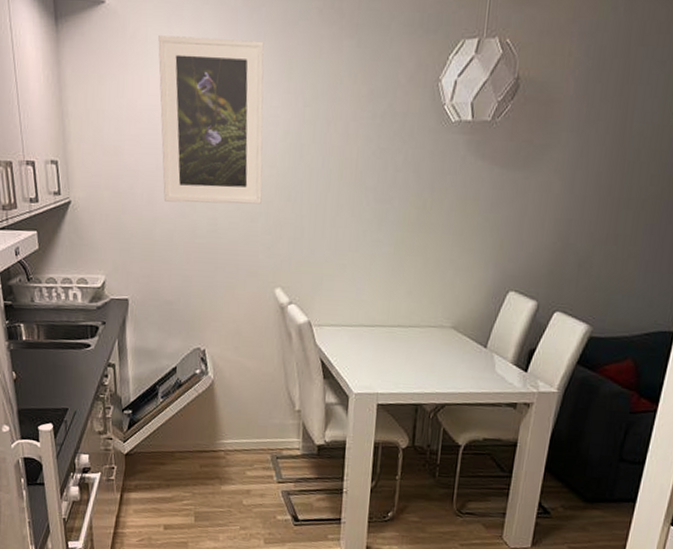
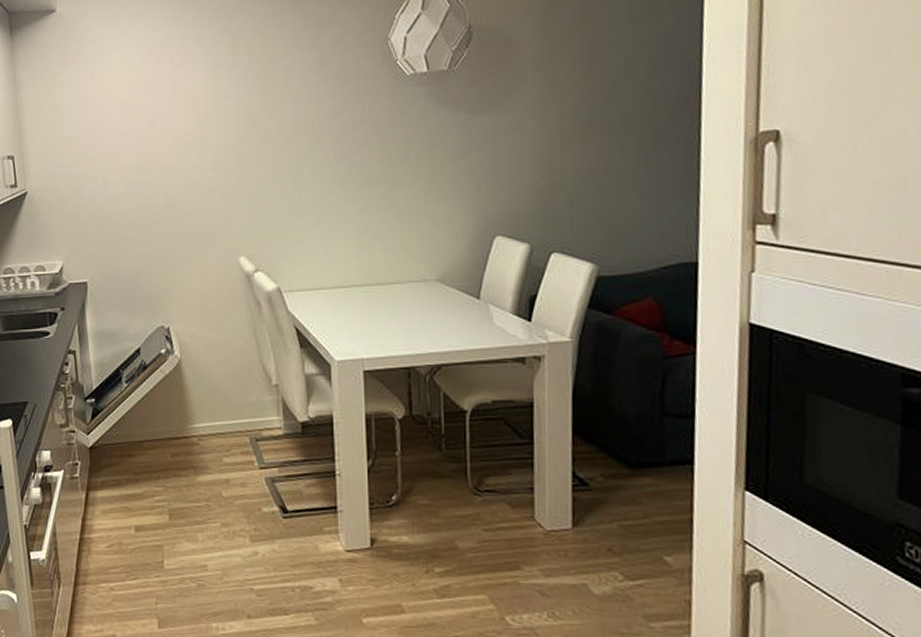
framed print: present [158,35,264,205] -> none [107,25,218,183]

